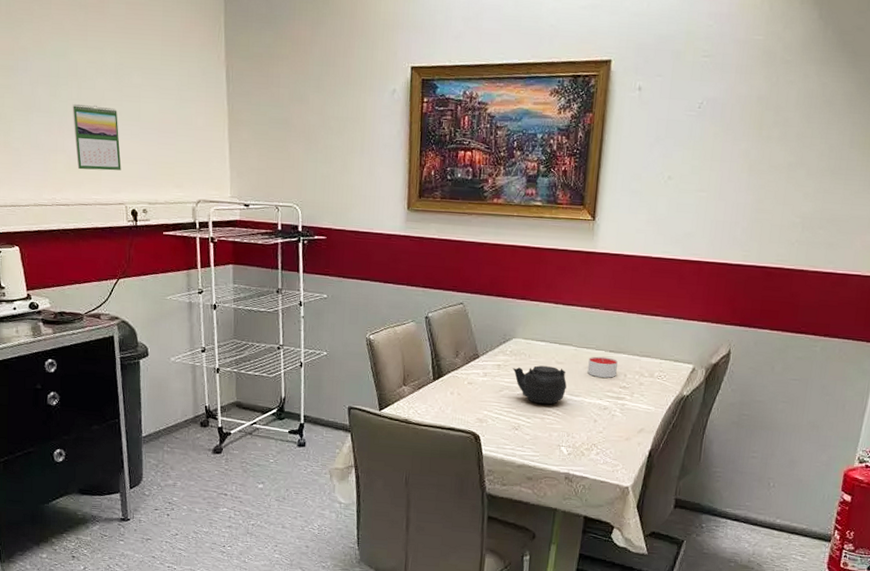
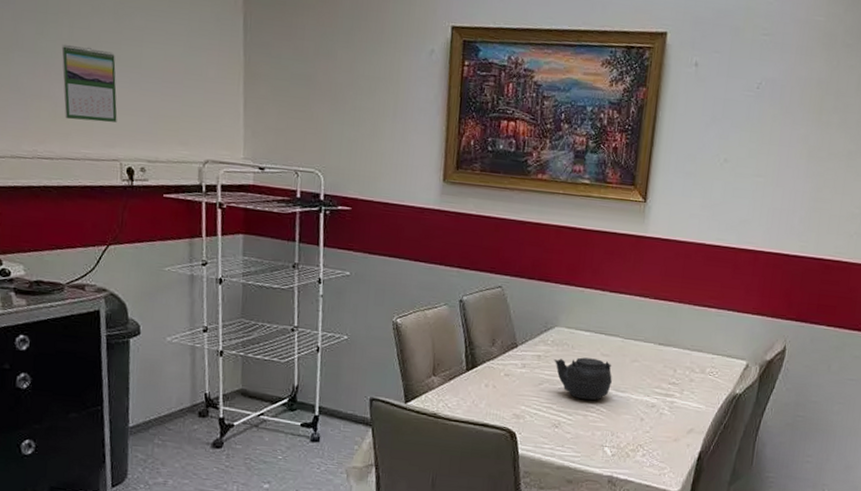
candle: present [587,356,618,378] -> none [635,349,667,373]

